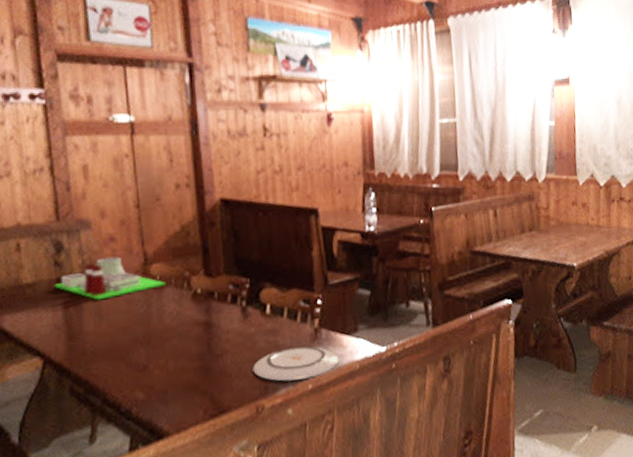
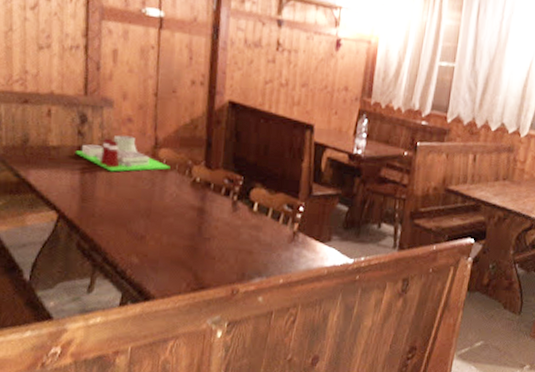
plate: present [252,346,340,382] -> none [234,243,311,274]

